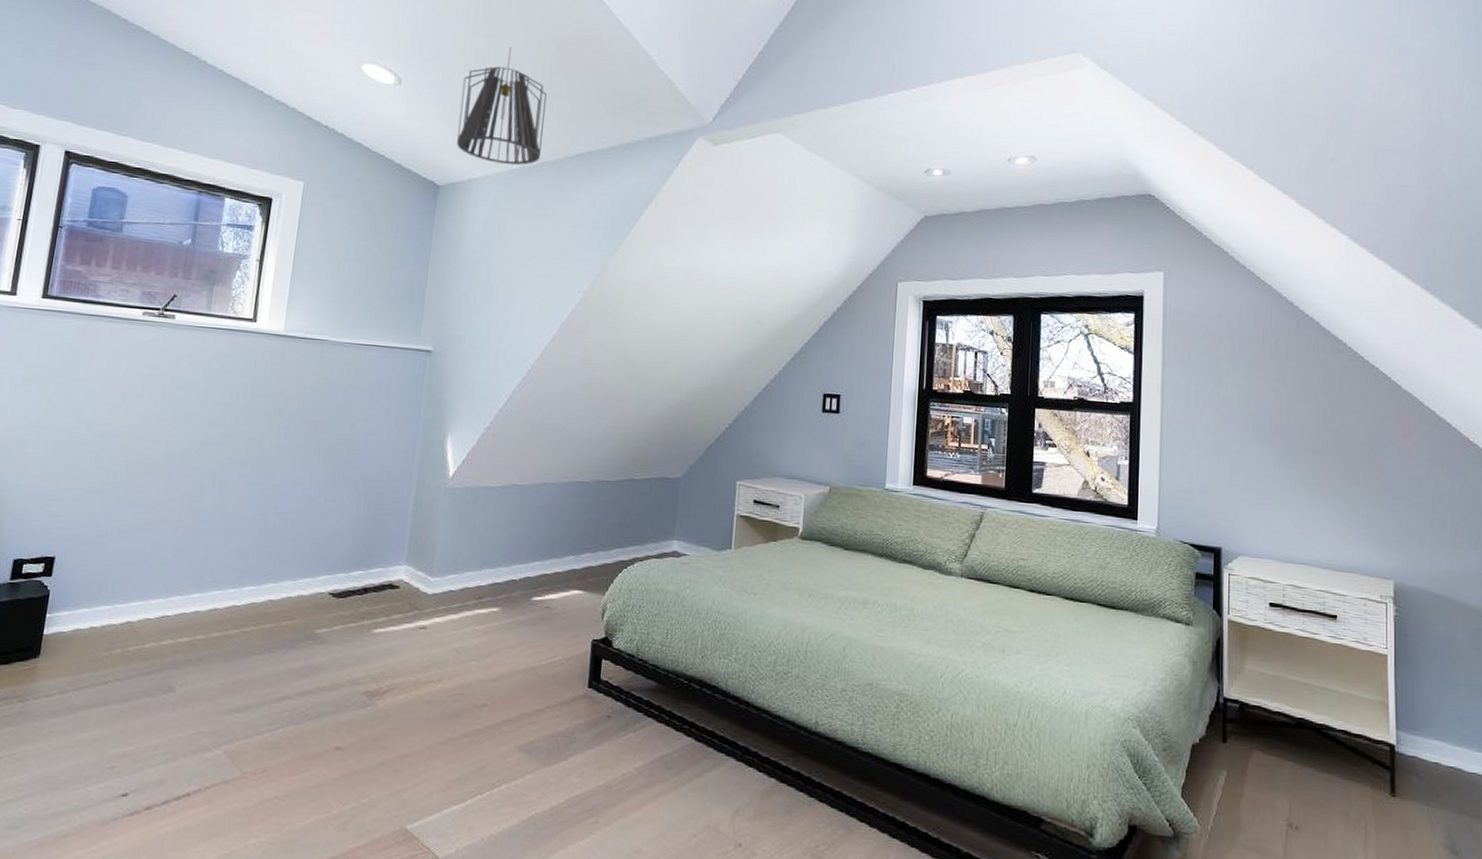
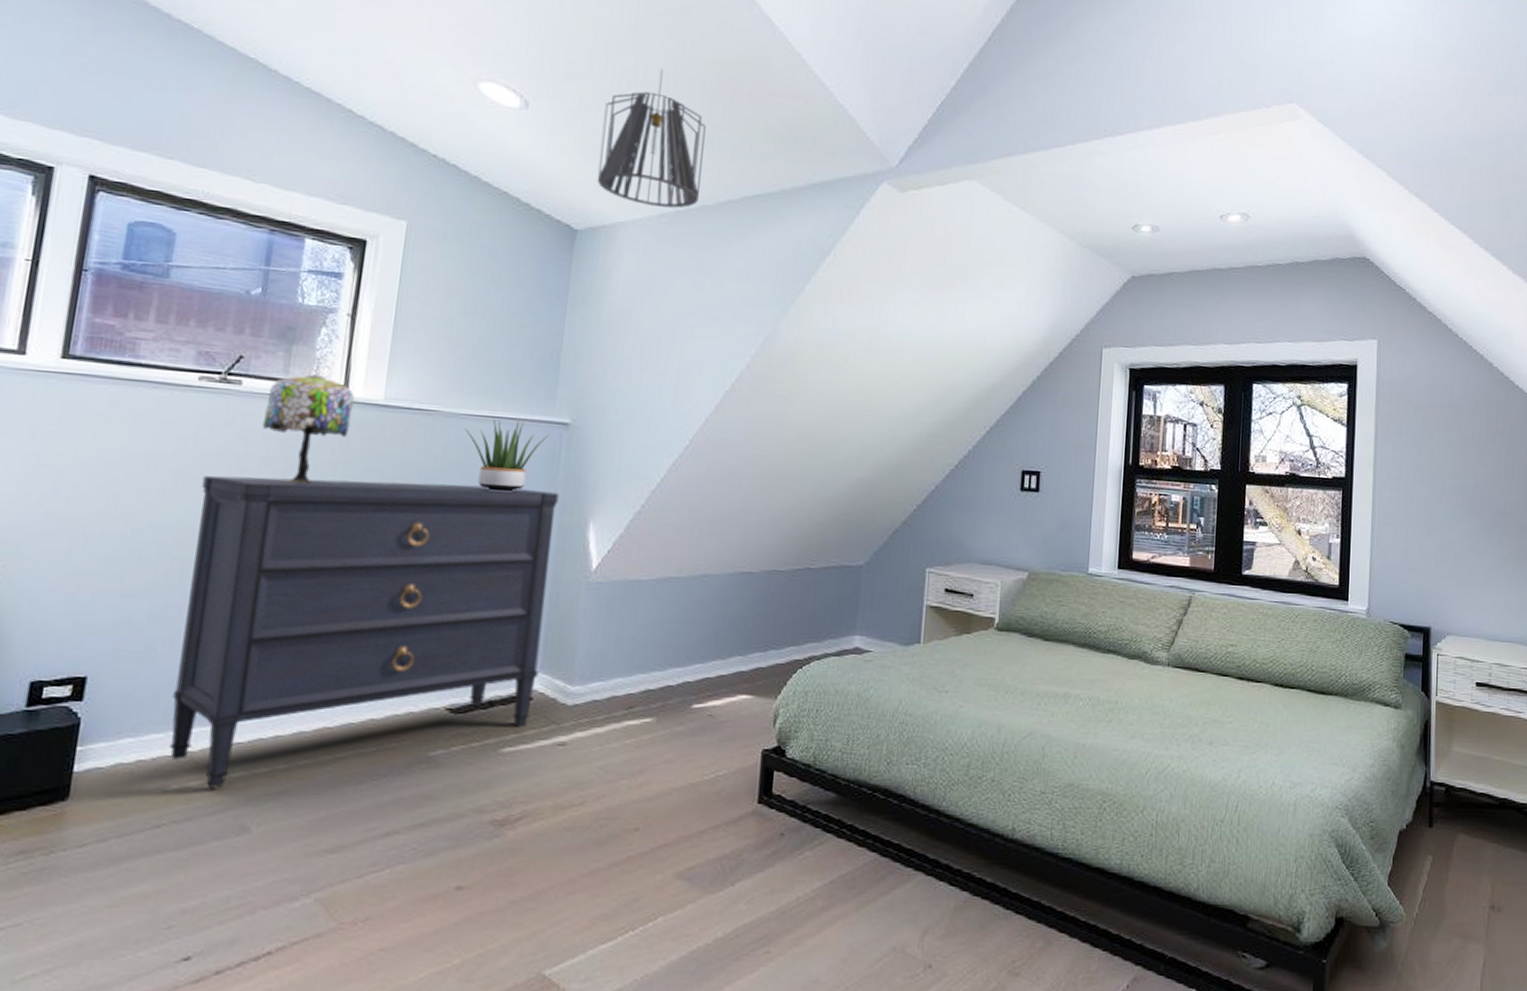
dresser: none [115,393,423,653] -> present [169,475,559,788]
table lamp: none [189,310,261,402] -> present [262,374,355,485]
potted plant: none [347,347,415,409] -> present [464,419,549,492]

